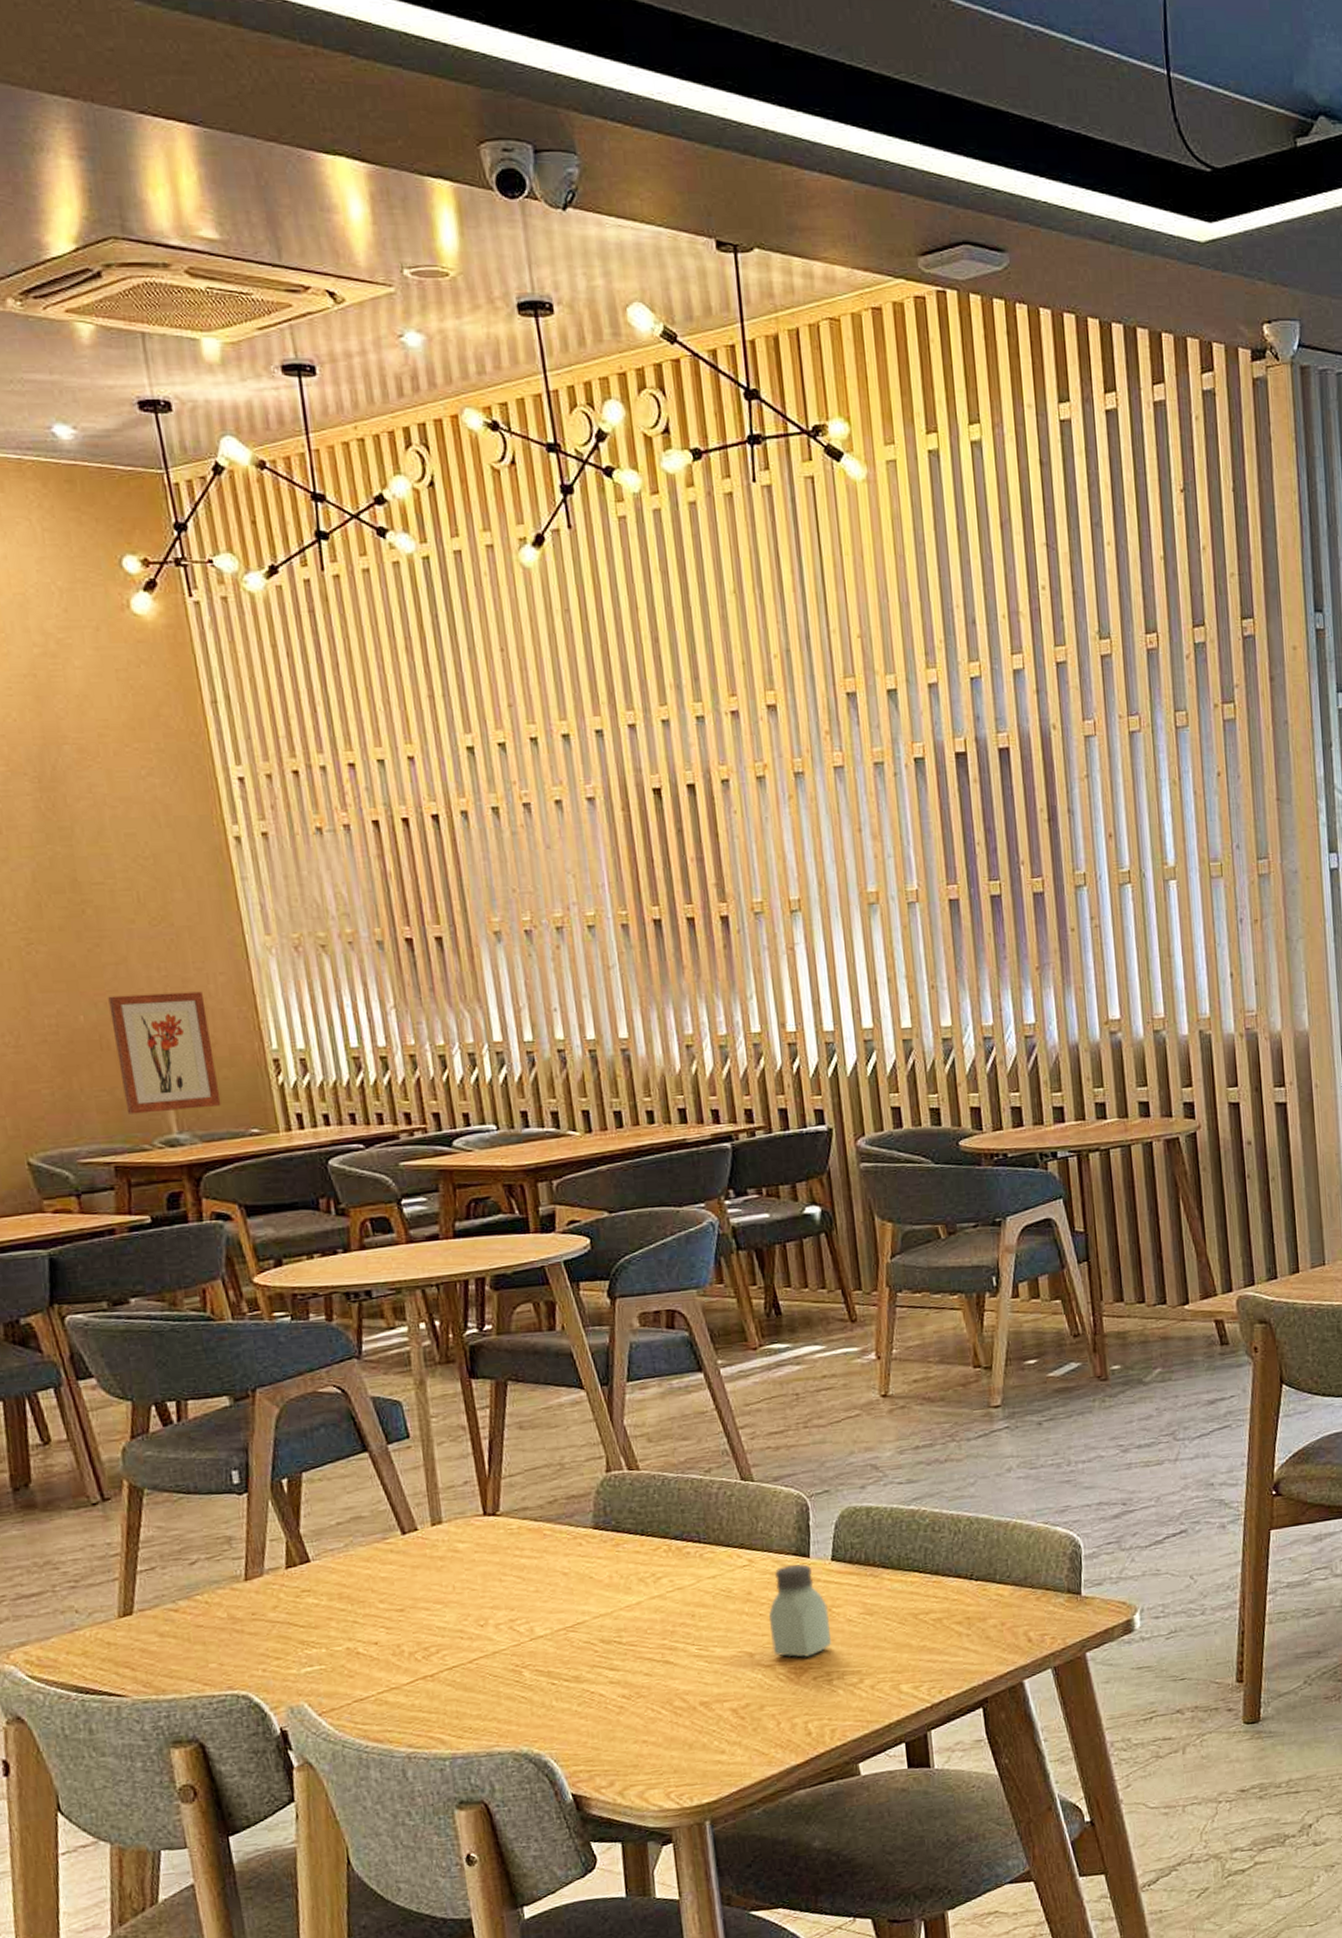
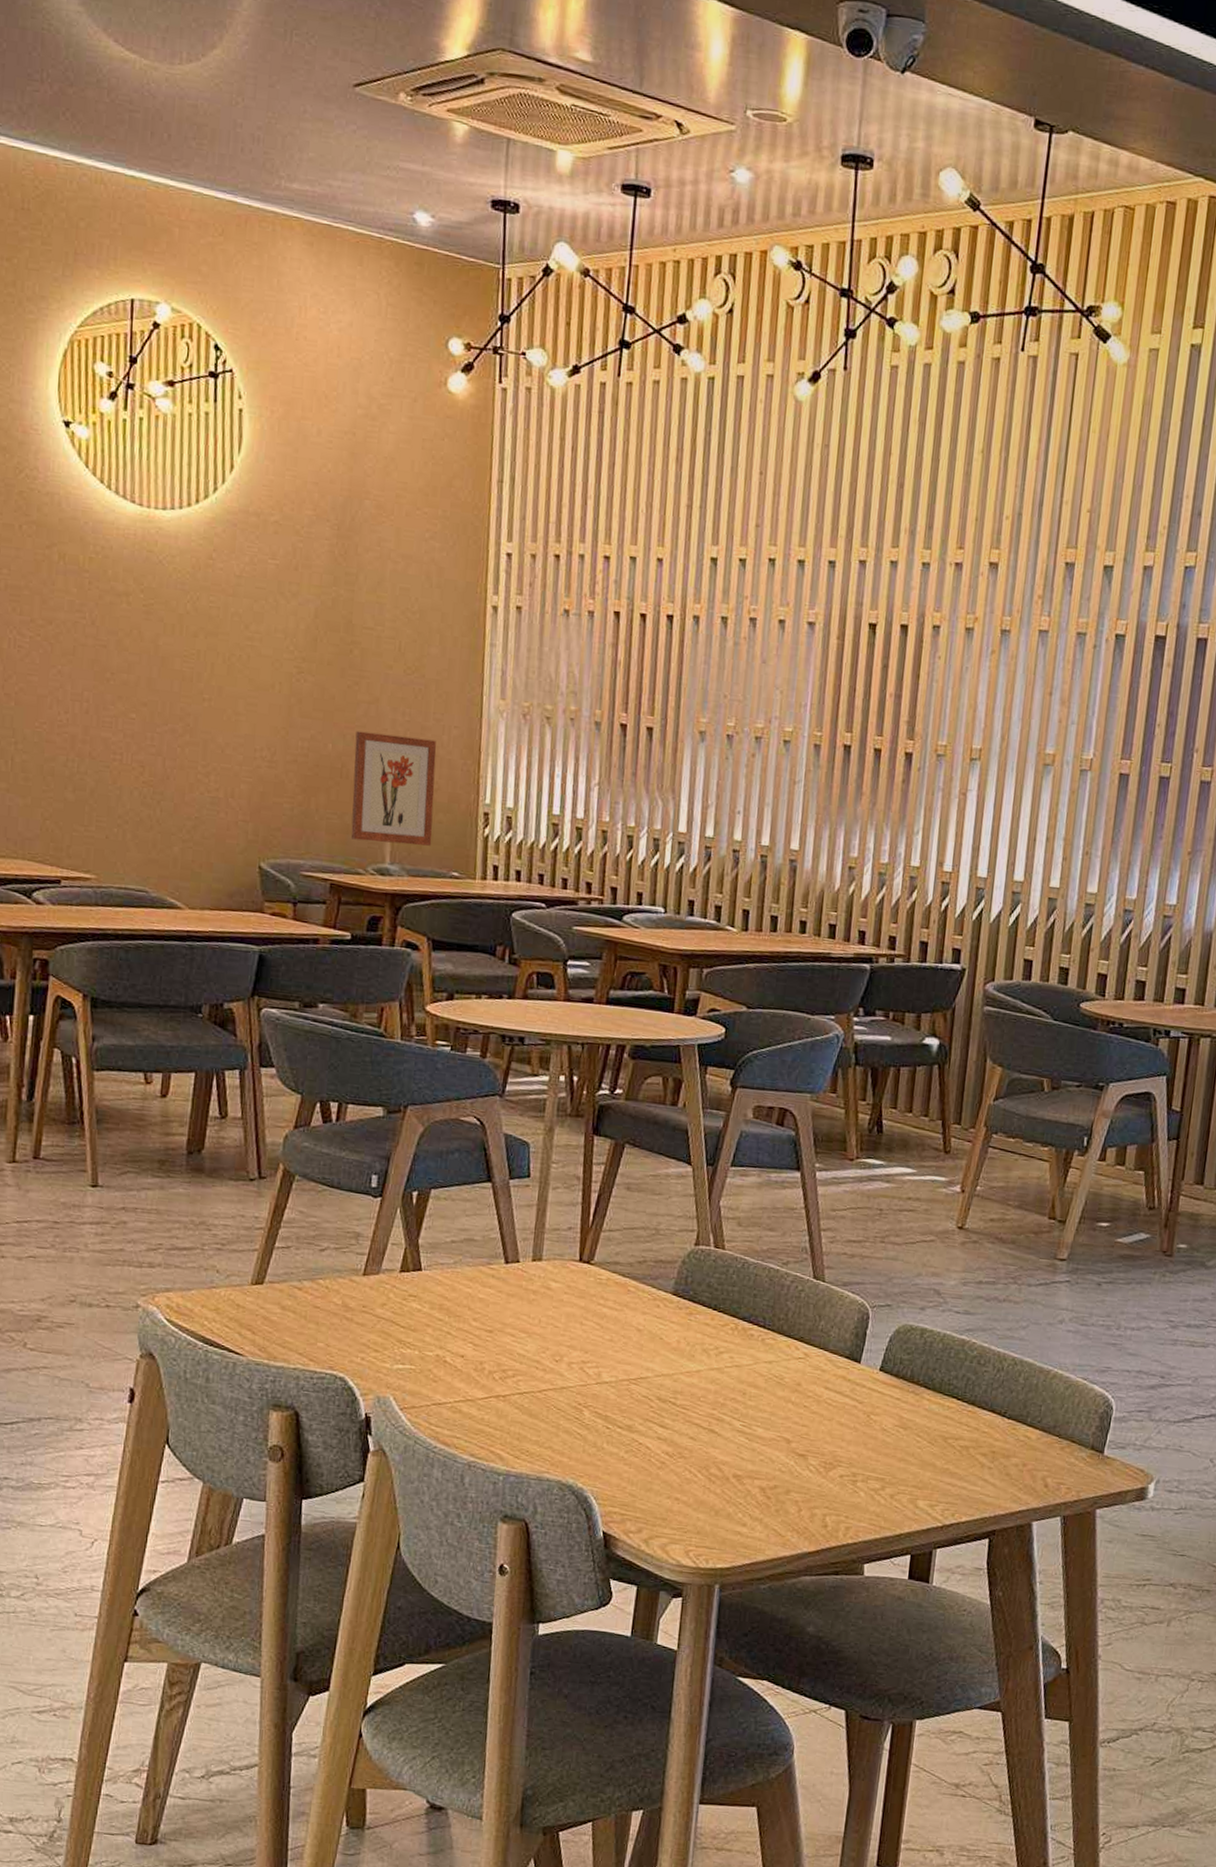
saltshaker: present [769,1564,832,1658] -> none [809,1366,868,1455]

